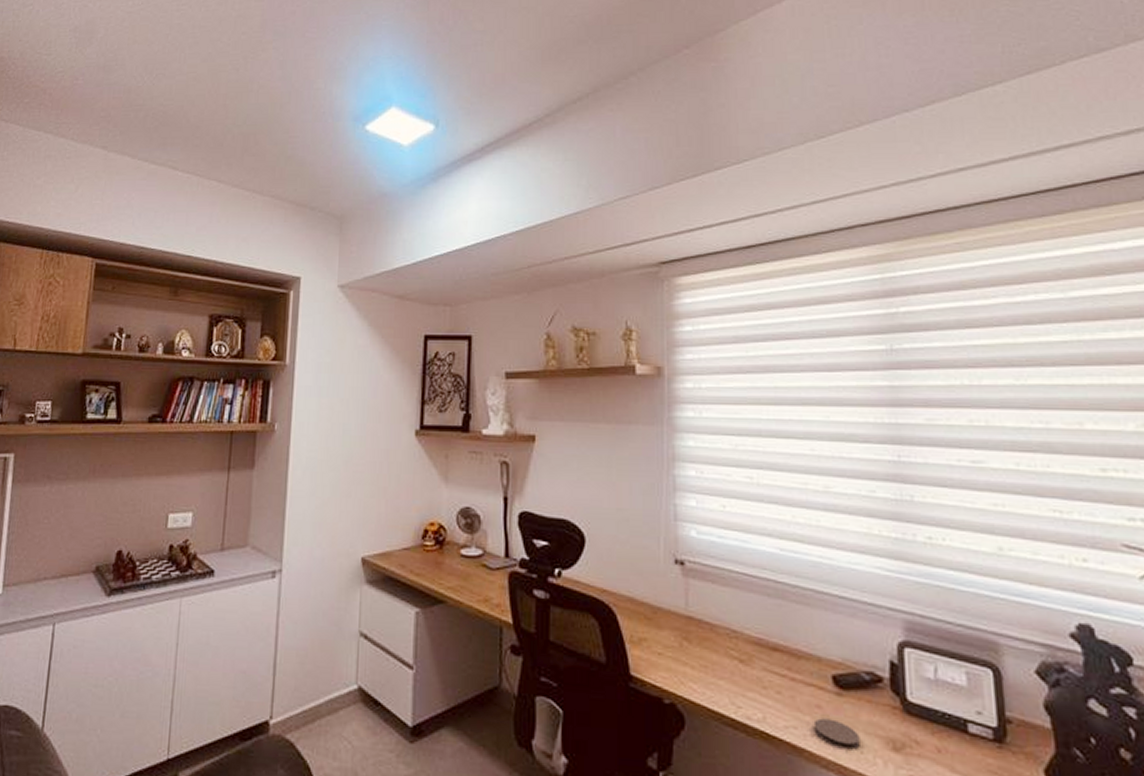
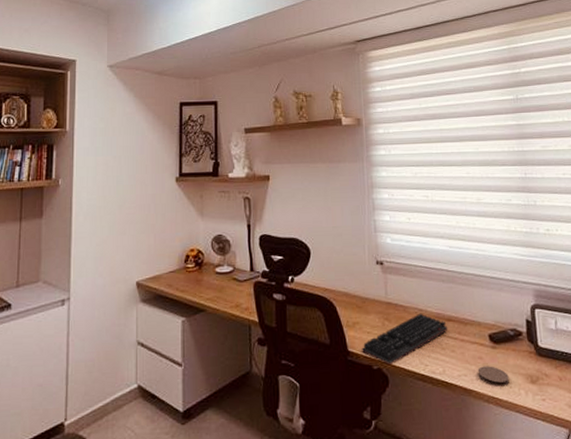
keyboard: none [648,635,773,701] -> present [361,313,448,366]

